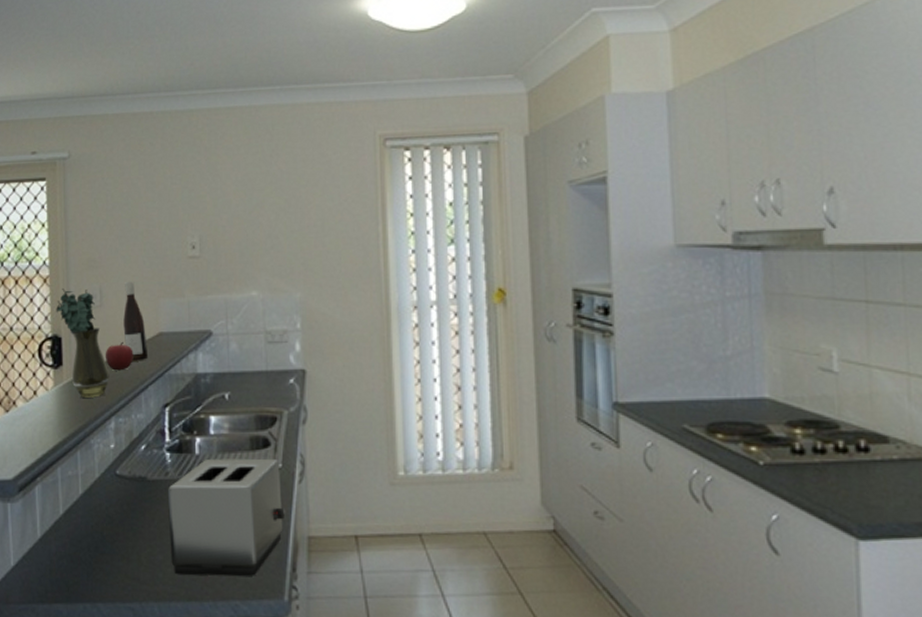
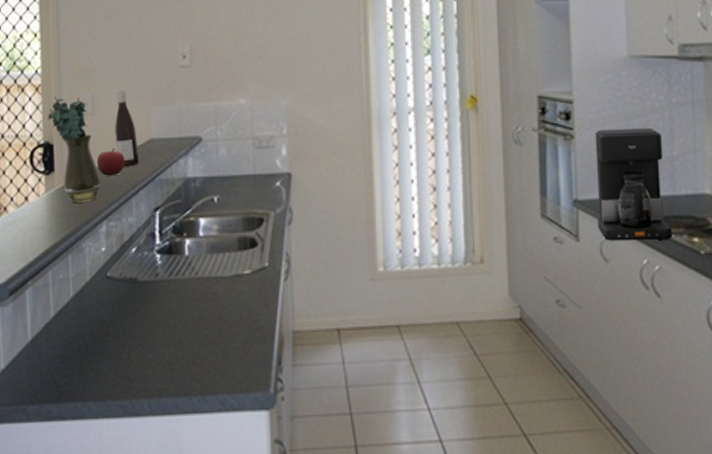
toaster: present [167,458,286,577] -> none [157,258,272,372]
coffee maker: none [637,324,727,449] -> present [595,127,673,241]

